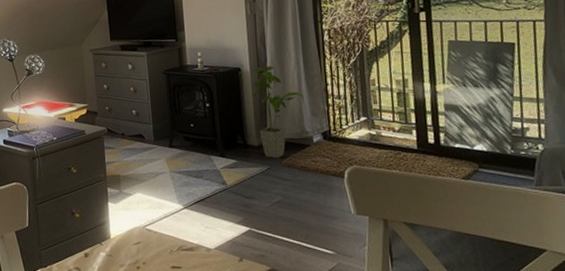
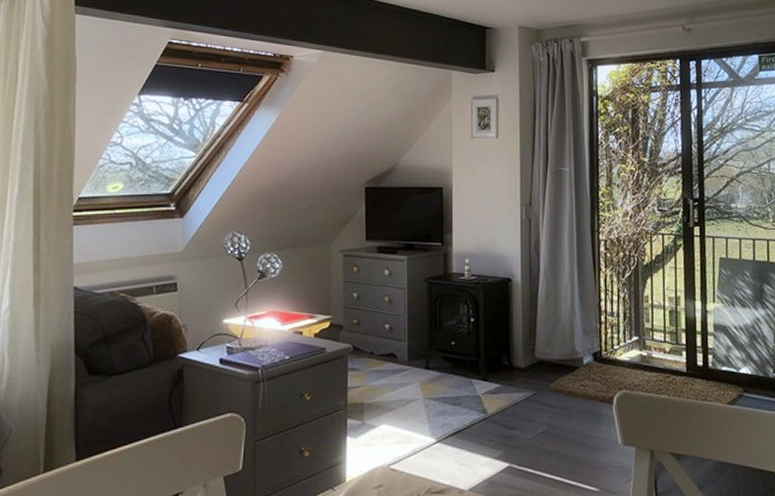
house plant: present [251,66,304,158] -> none [522,277,576,382]

